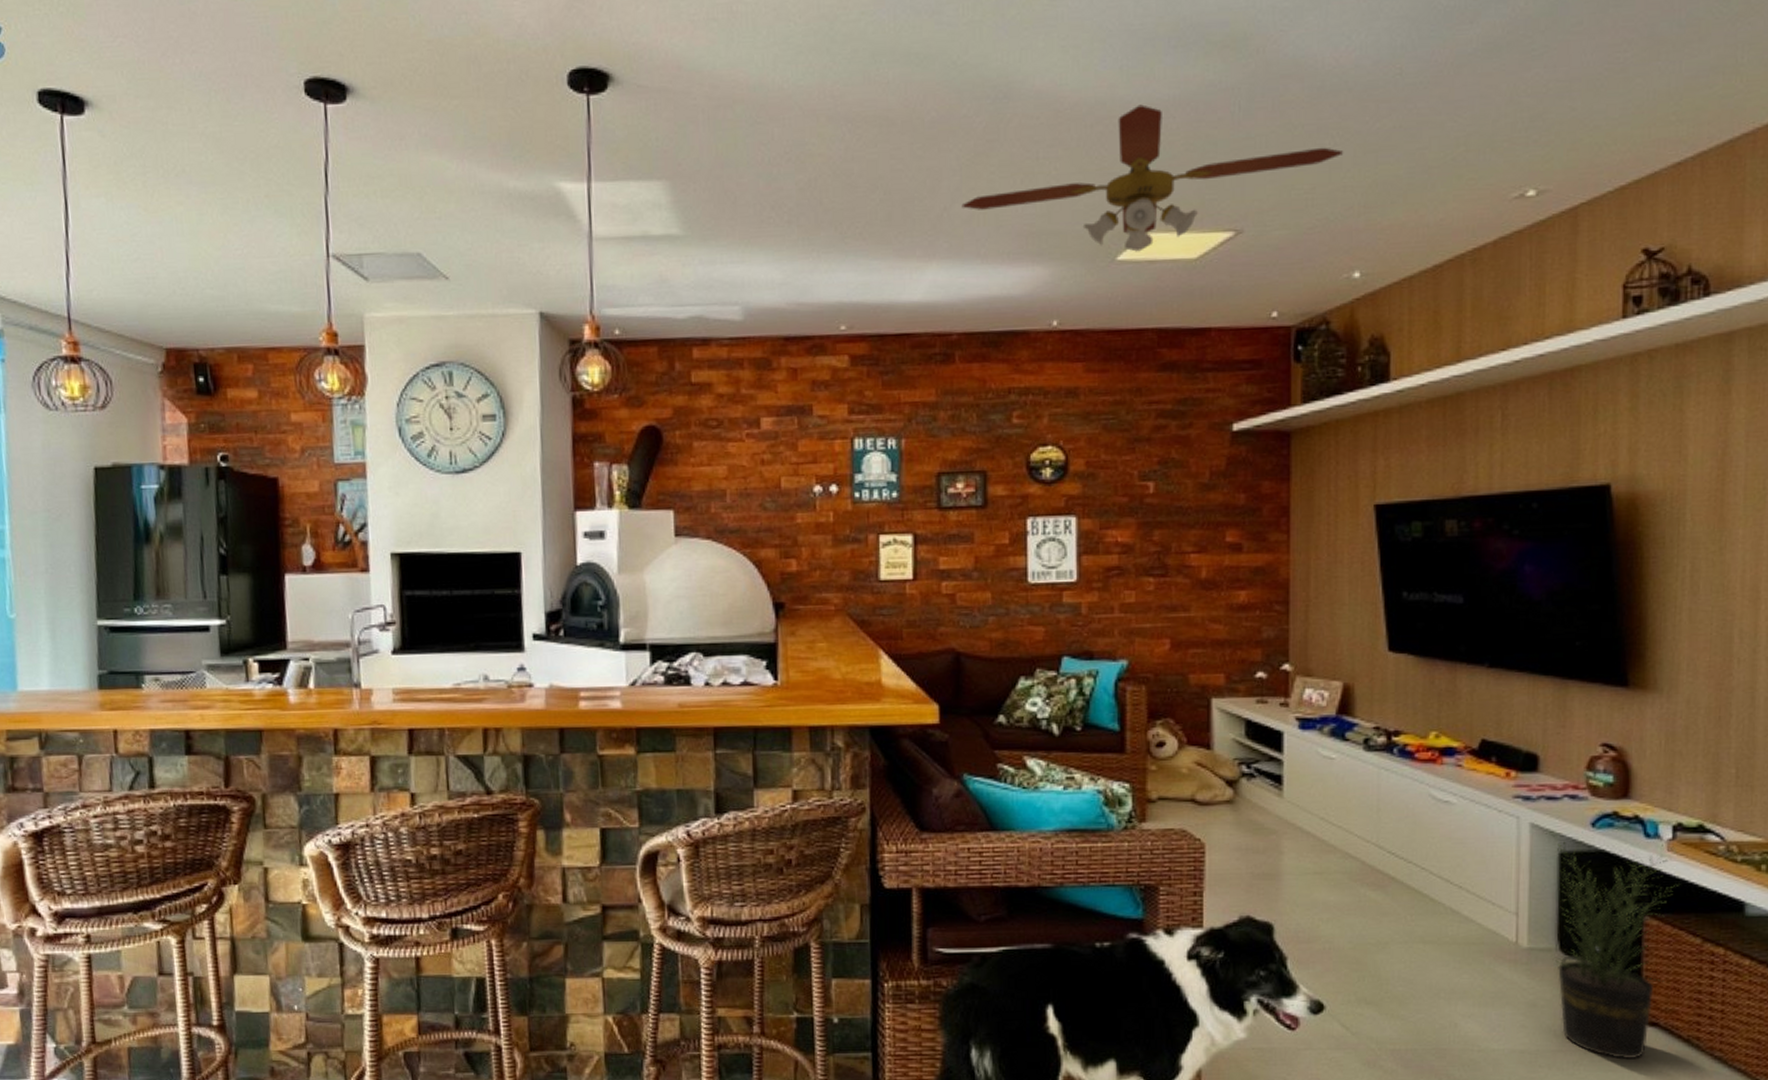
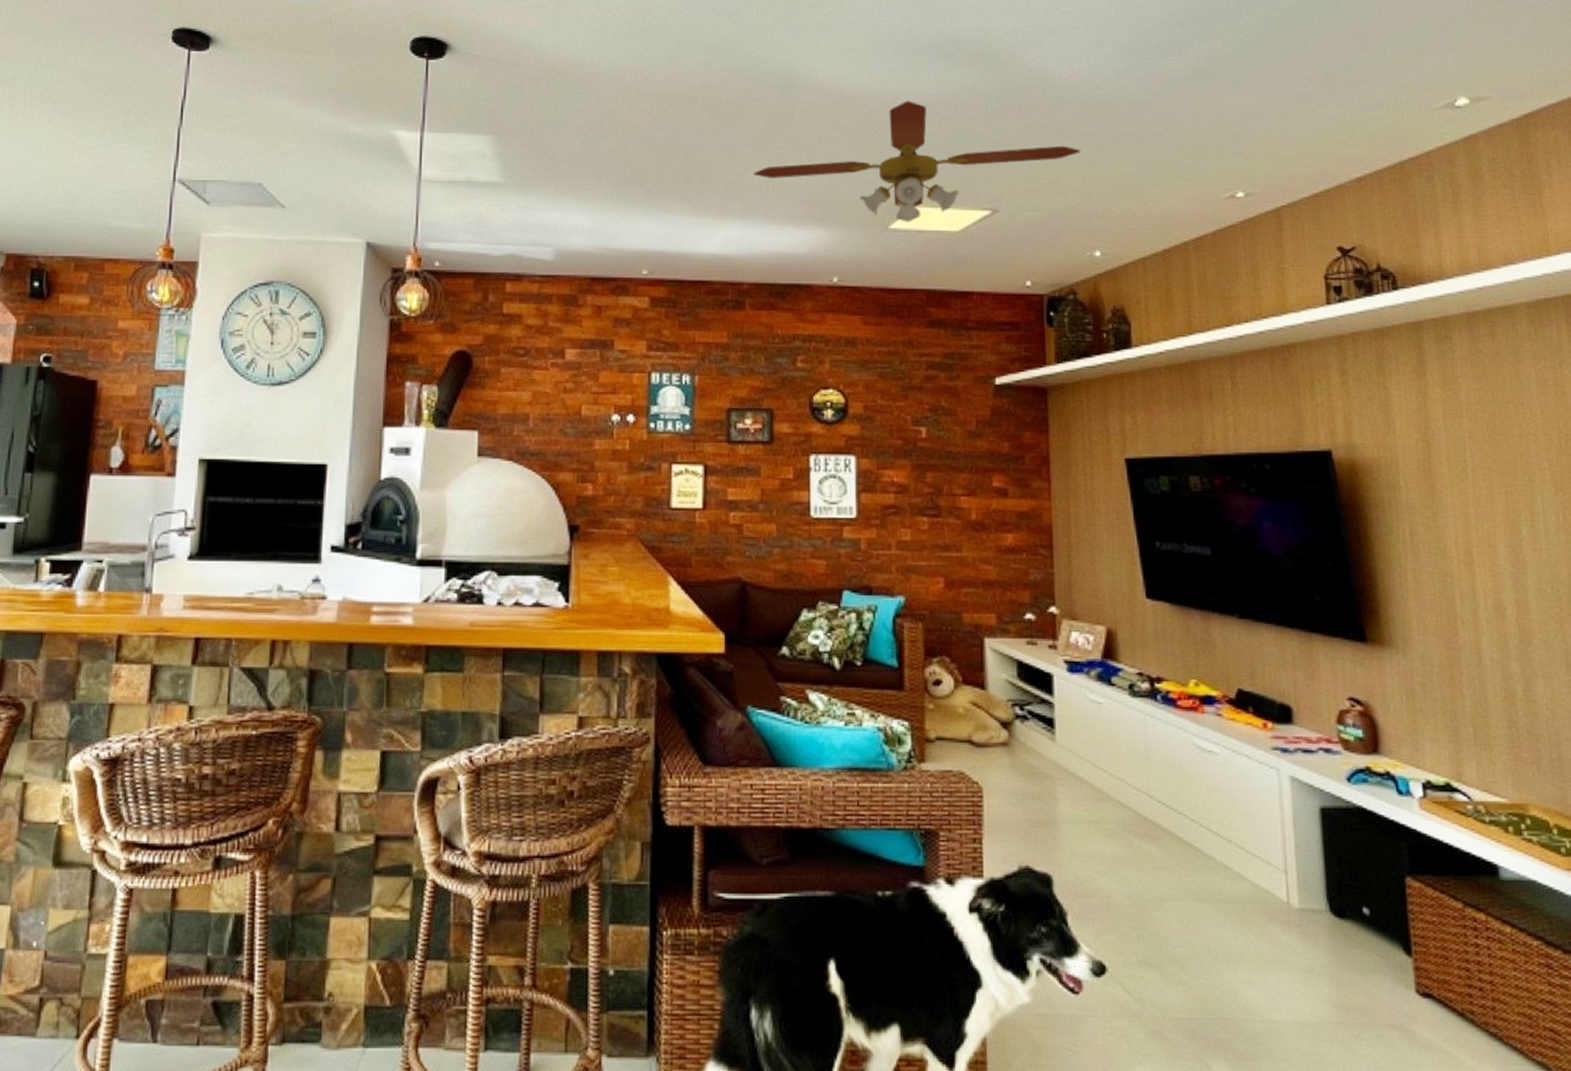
potted plant: present [1543,832,1678,1060] -> none [1303,785,1434,1035]

